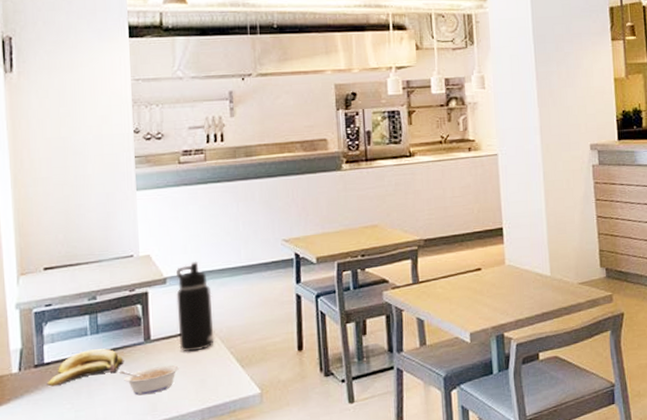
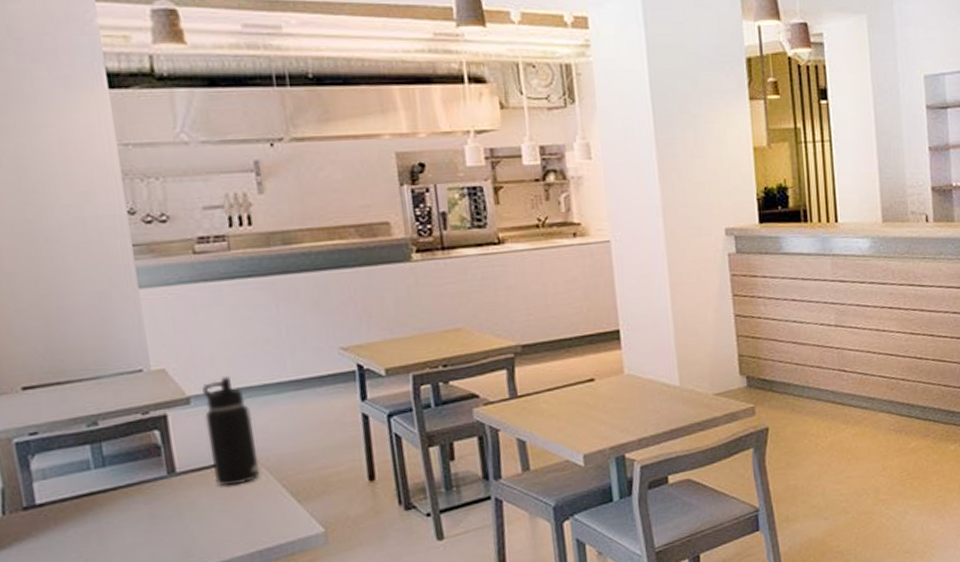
banana: present [47,348,124,387] -> none [42,485,144,533]
legume: present [120,365,179,396] -> none [138,502,217,540]

